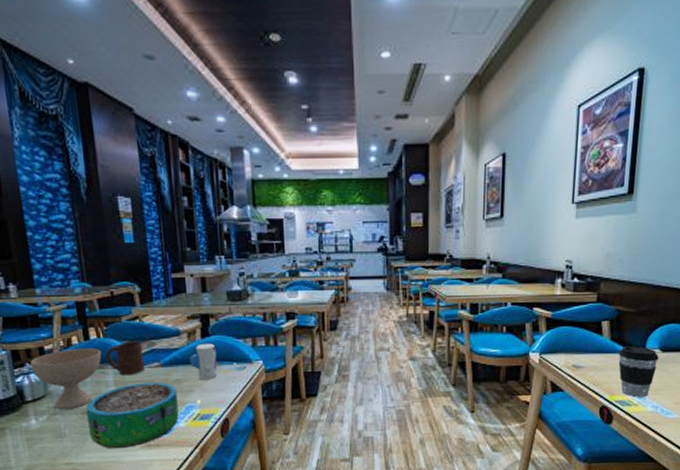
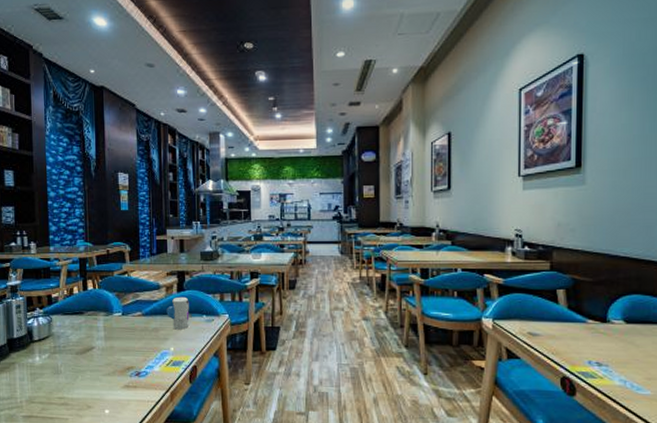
bowl: present [30,347,102,410] -> none [40,297,96,350]
decorative bowl: present [85,382,179,448] -> none [79,329,155,387]
cup: present [106,341,144,376] -> none [99,292,129,323]
coffee cup: present [618,346,659,397] -> none [577,316,623,370]

